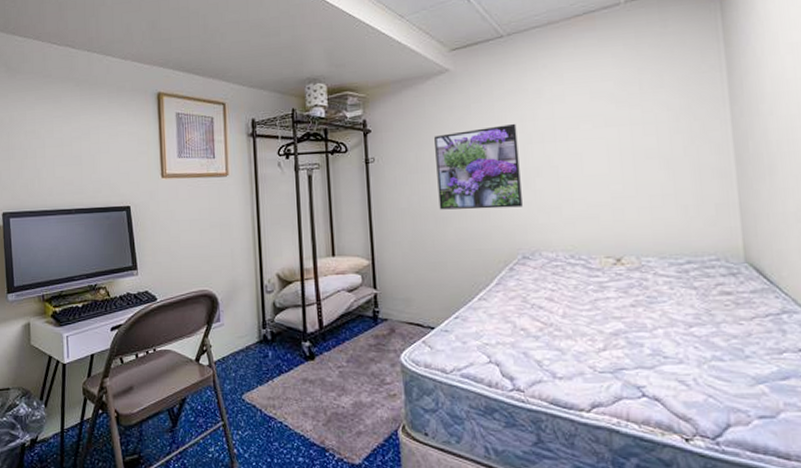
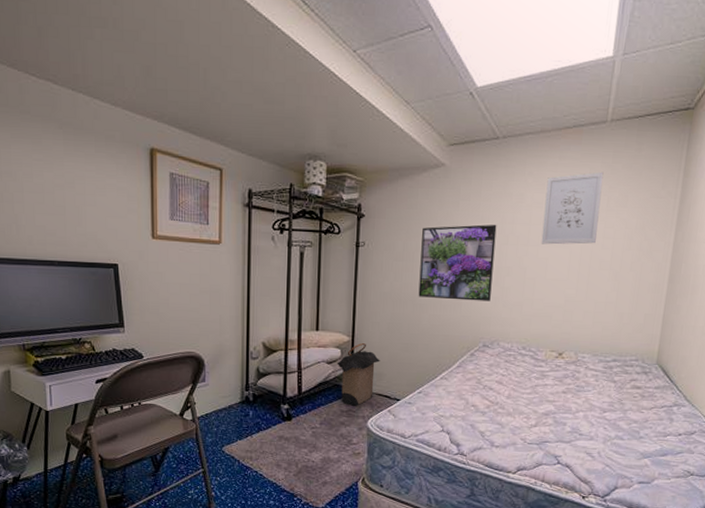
laundry hamper: none [358,266,406,338] -> present [336,343,380,406]
wall art: none [564,54,635,139] -> present [541,171,604,245]

